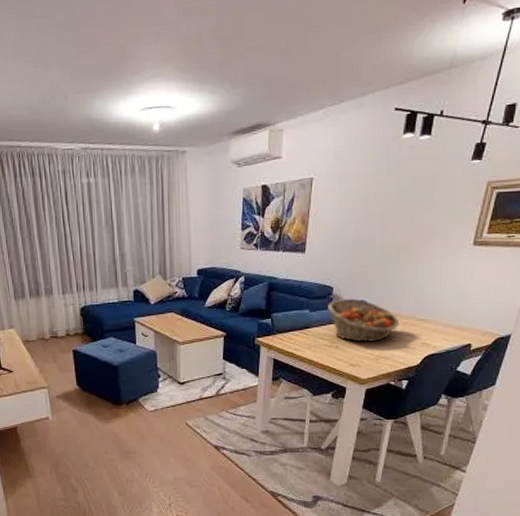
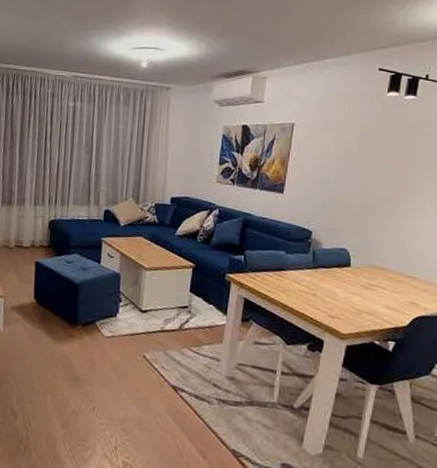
fruit basket: present [328,298,400,343] -> none [306,244,385,295]

